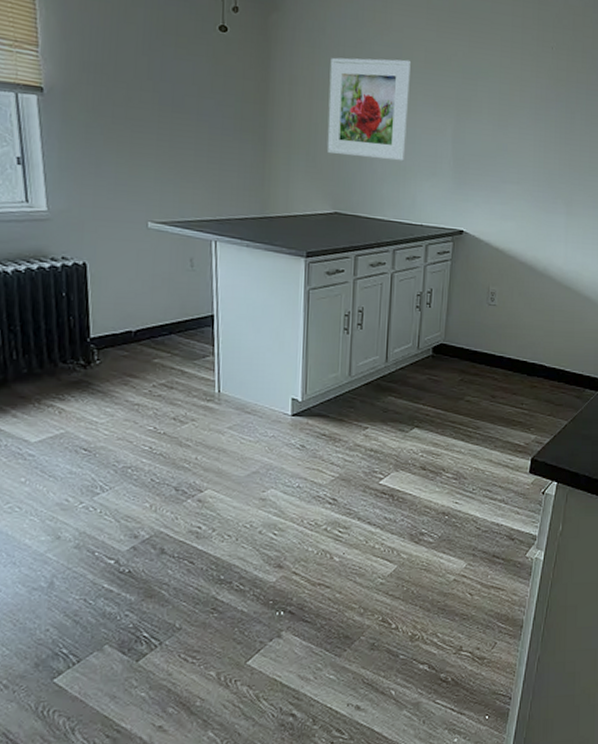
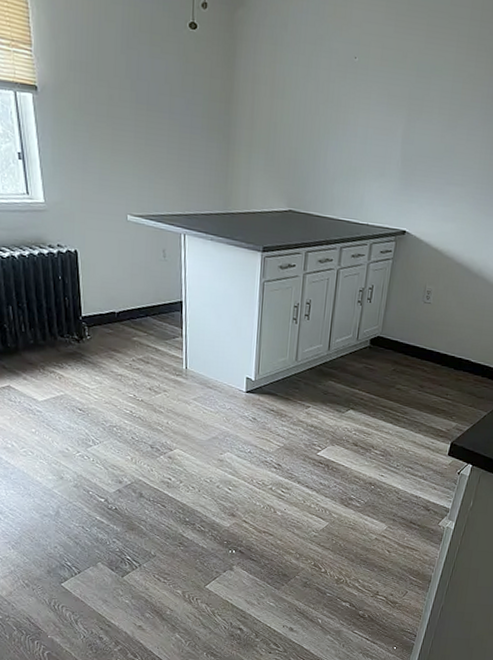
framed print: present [326,57,412,162] -> none [284,55,368,162]

